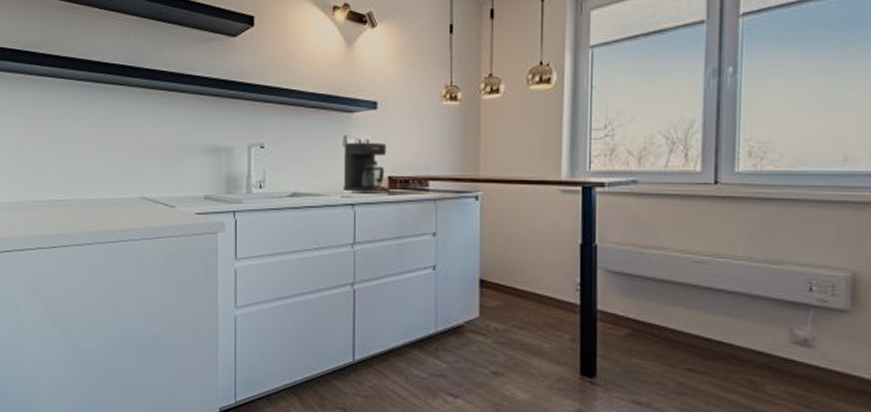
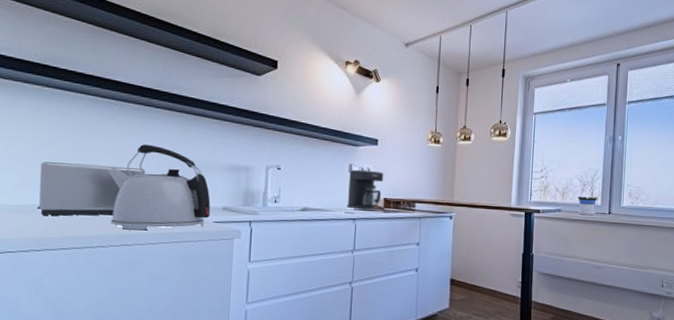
toaster: none [27,155,125,213] -> present [36,162,146,216]
kettle: none [88,129,191,225] -> present [107,144,211,231]
flowerpot: none [663,160,697,188] -> present [577,196,599,216]

